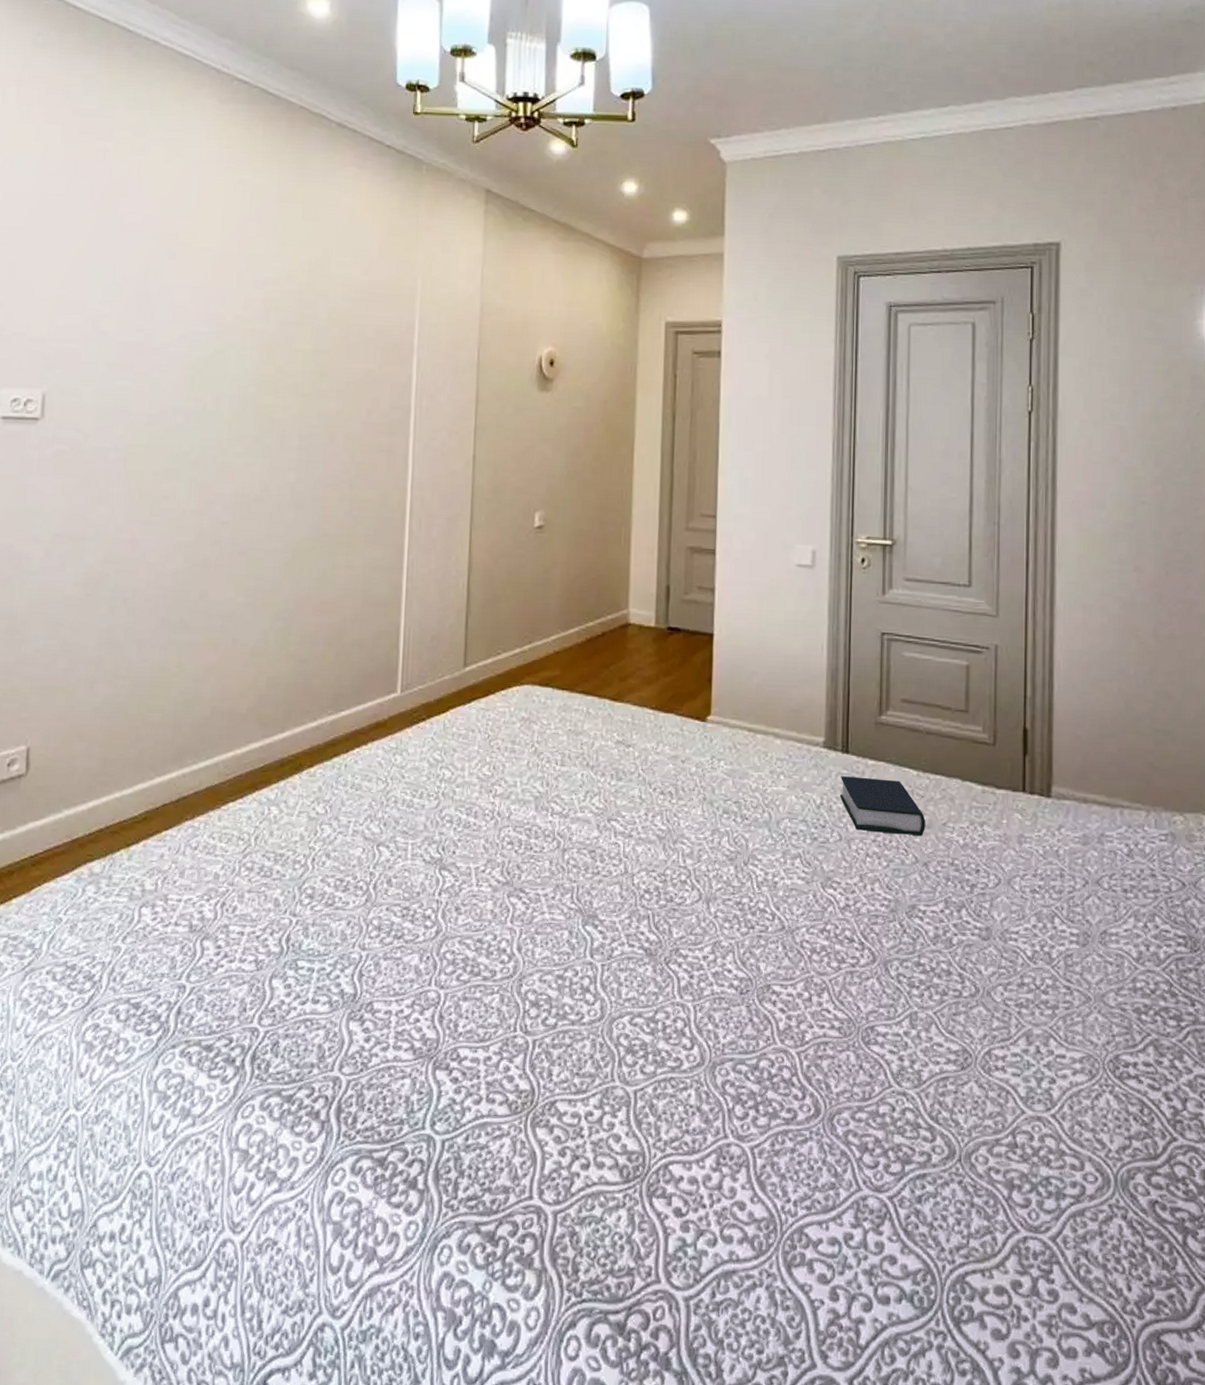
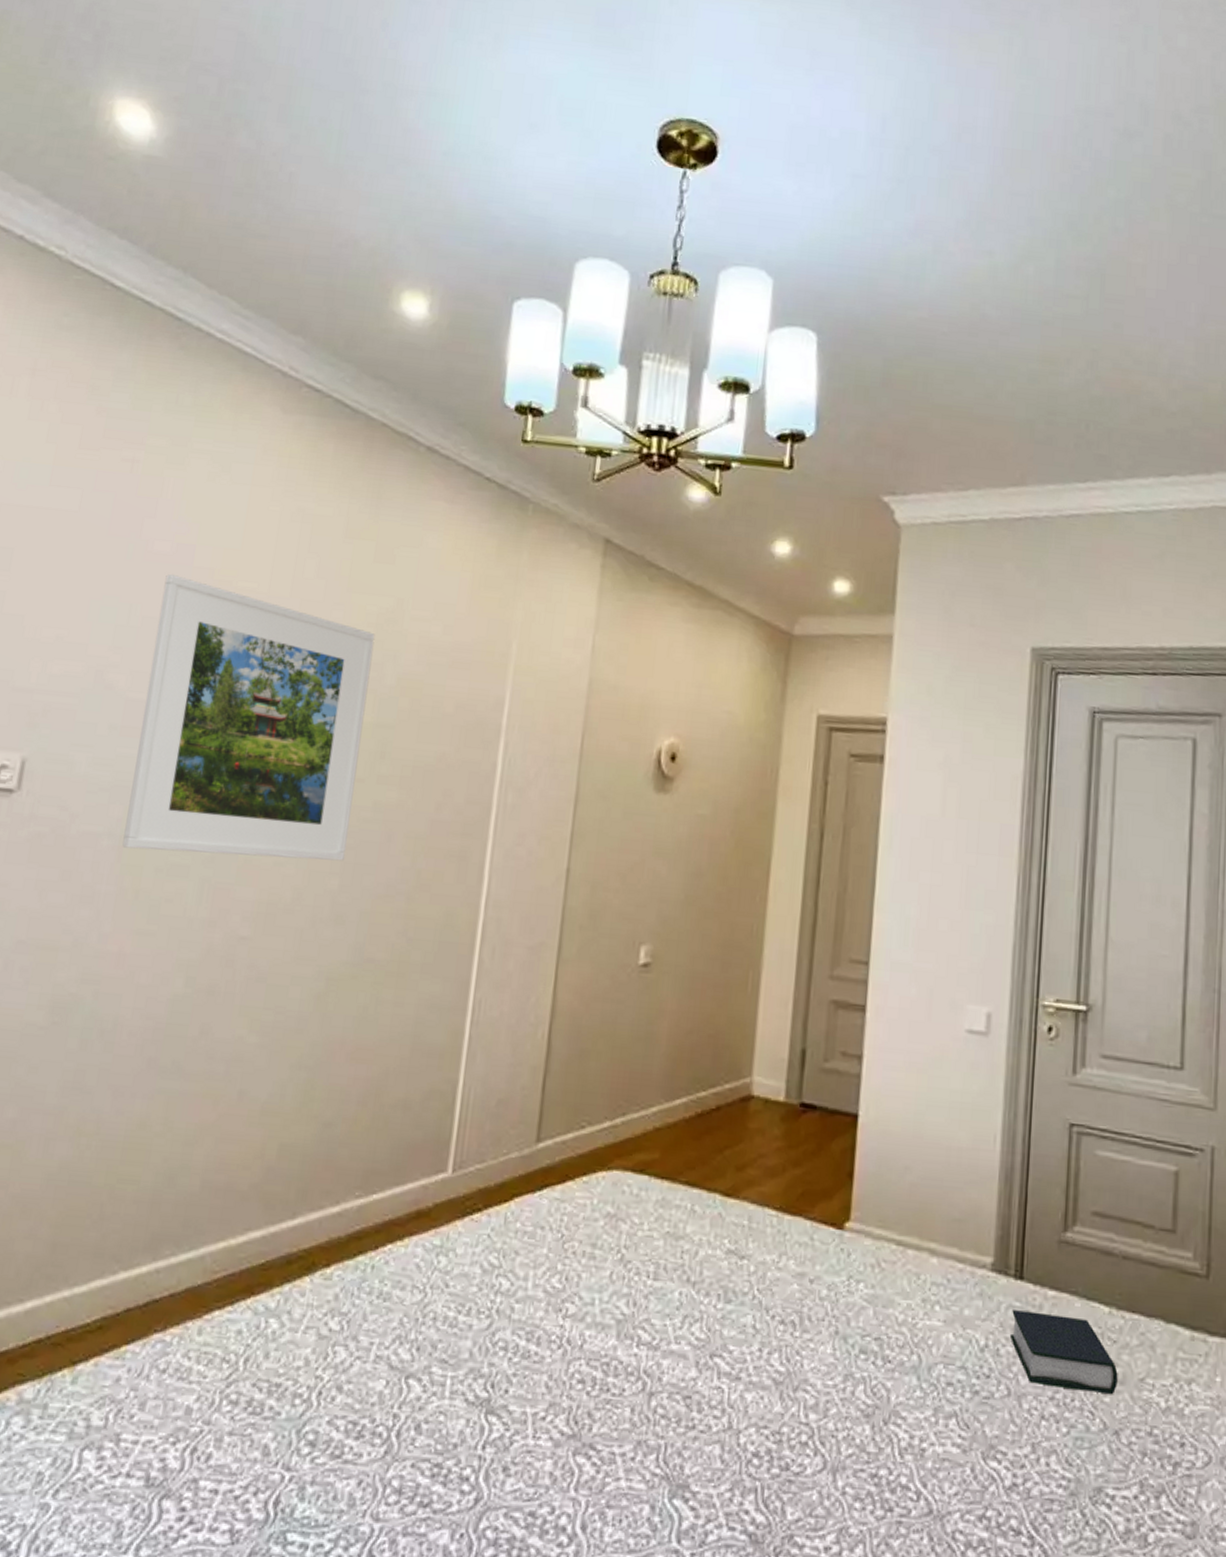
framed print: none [126,241,308,460] -> present [122,574,376,861]

